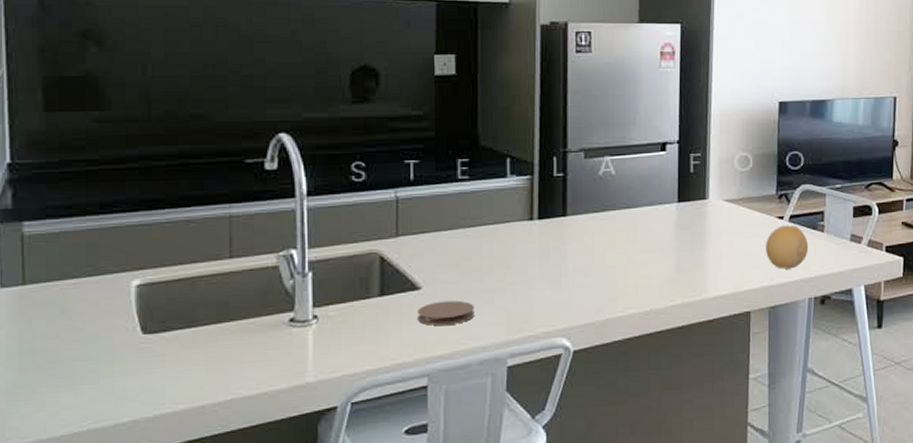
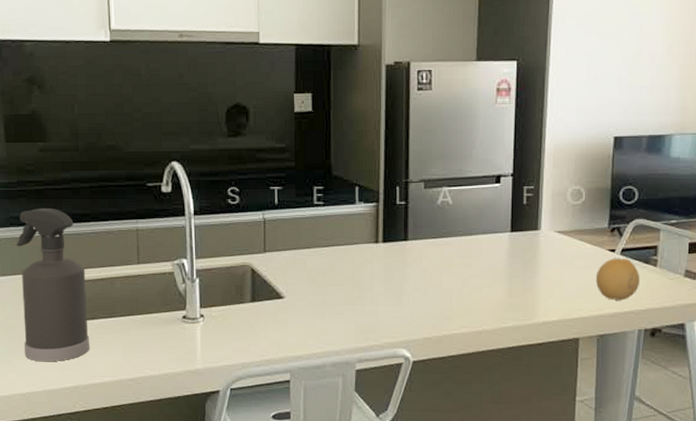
spray bottle: none [54,193,158,393] -> present [16,207,89,362]
coaster: present [418,300,474,326] -> none [282,310,328,331]

